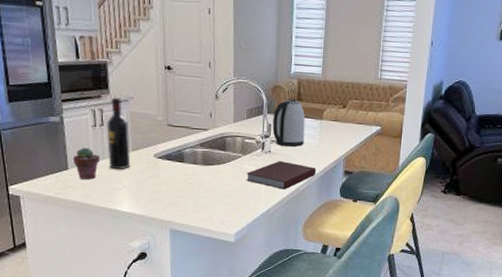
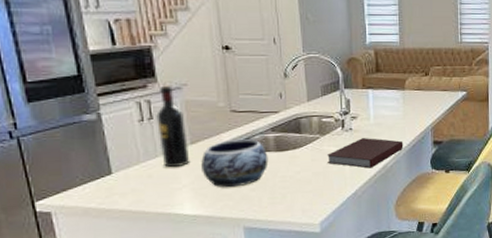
potted succulent: present [72,147,101,180] -> none [116,146,152,184]
decorative bowl: none [139,150,196,193] -> present [201,139,269,188]
kettle: present [272,99,305,147] -> none [351,71,387,122]

